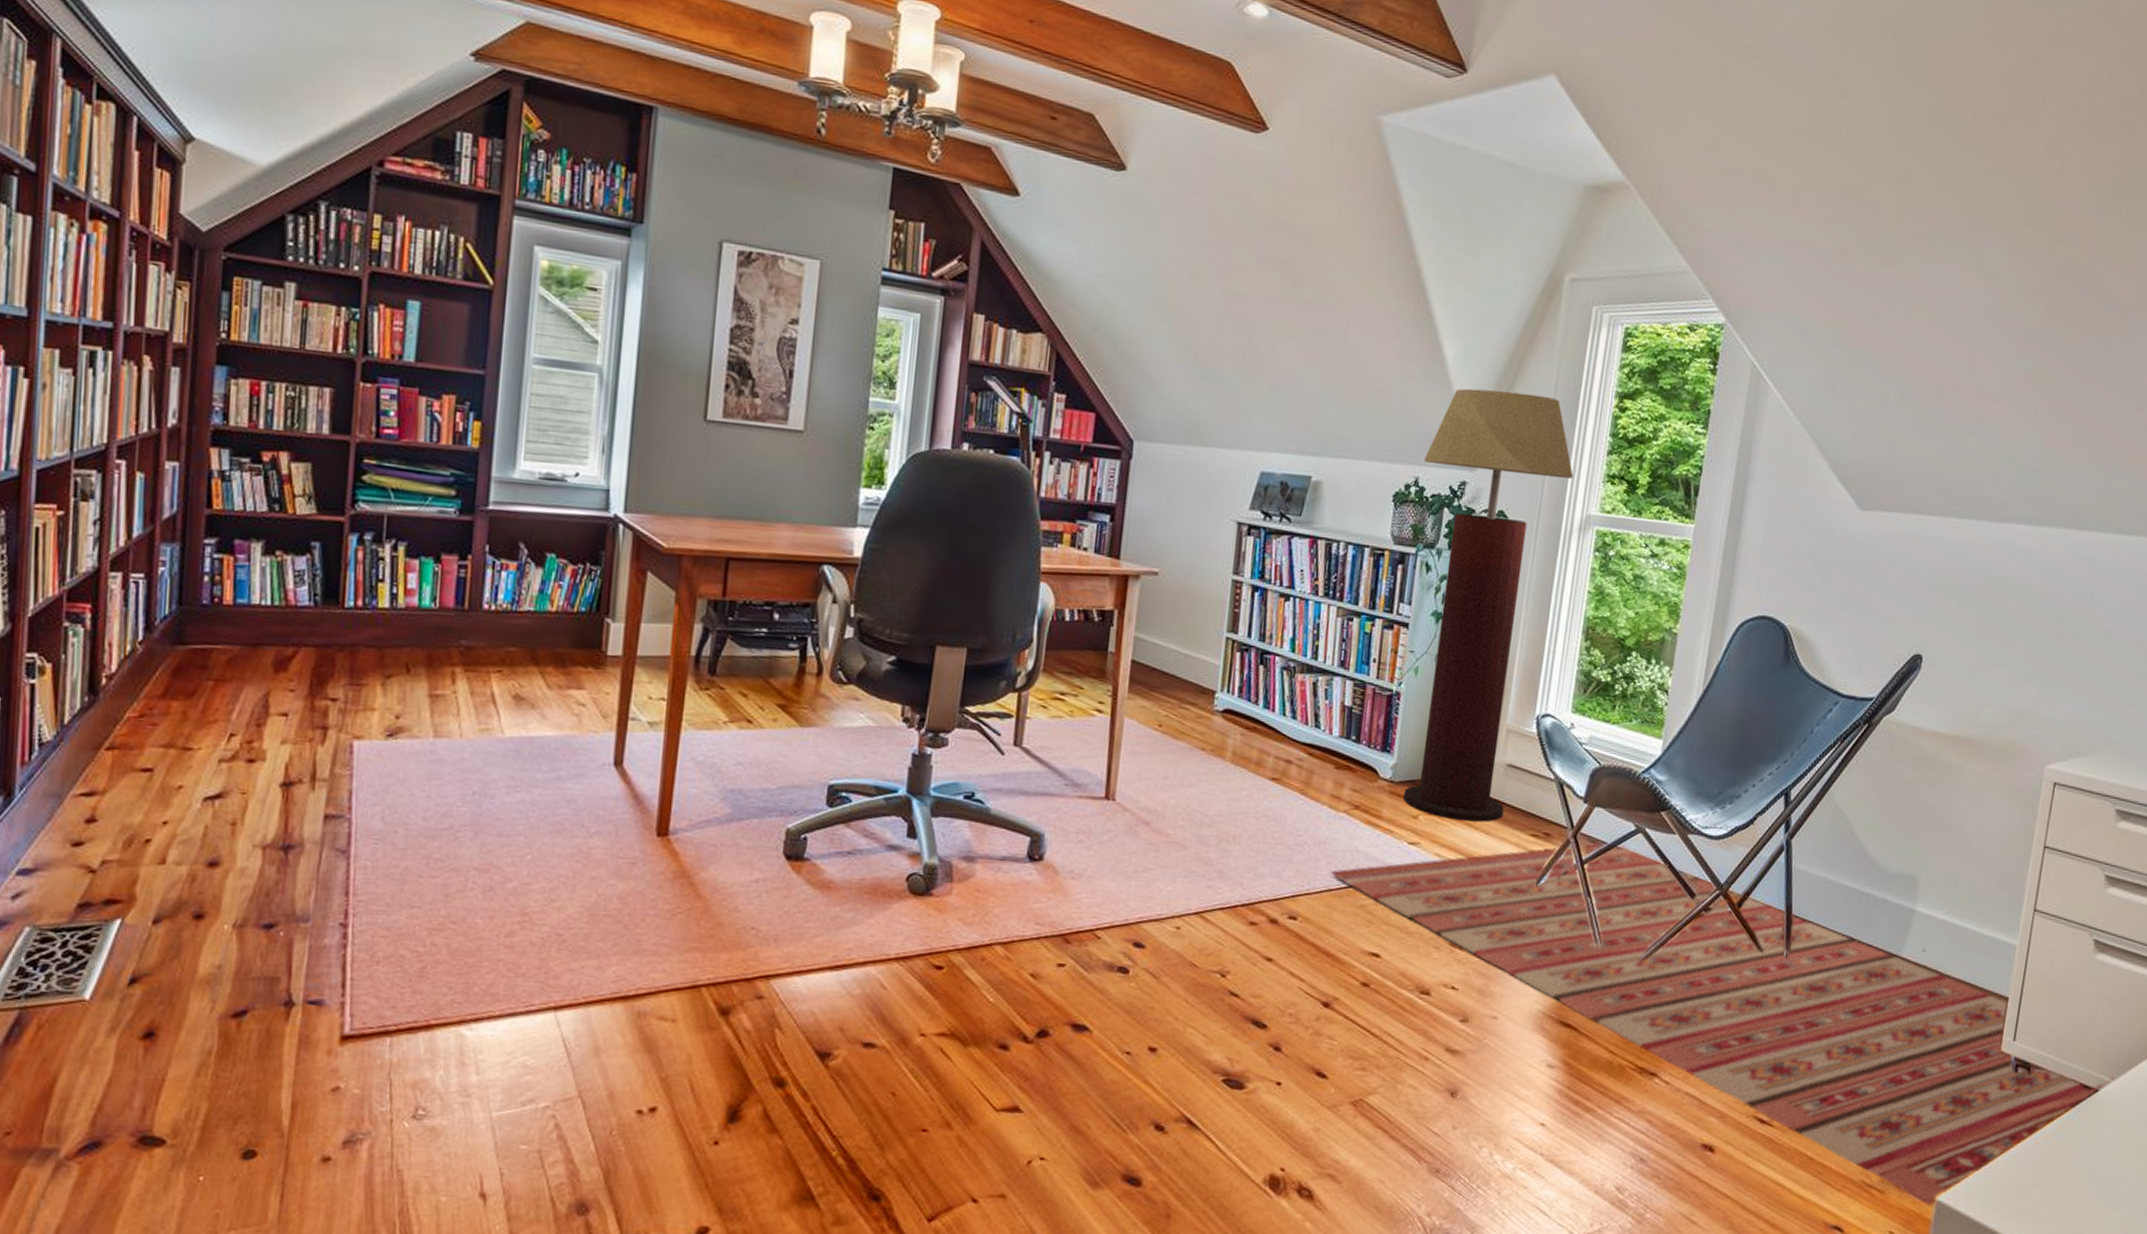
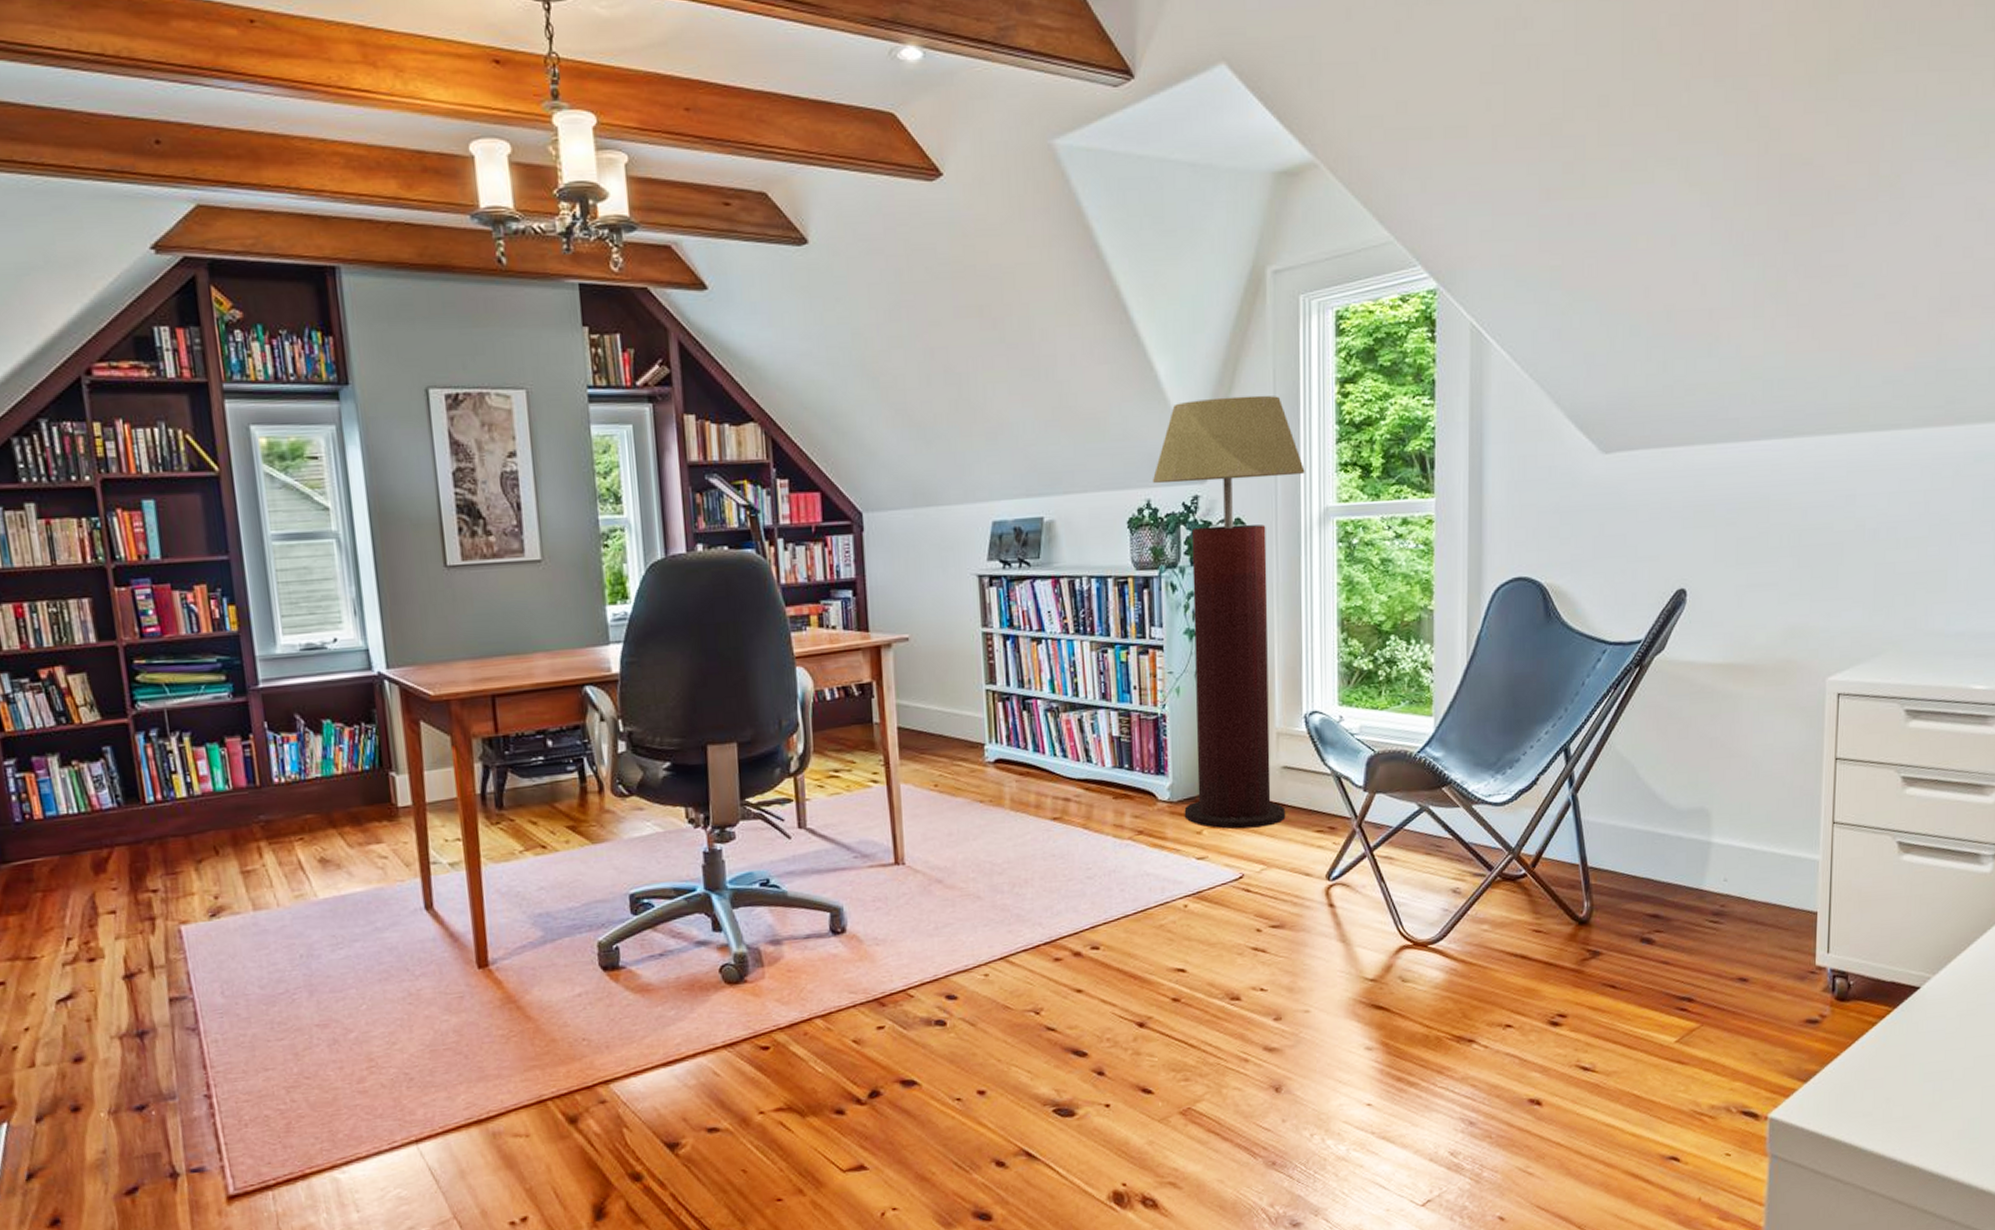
rug: present [1331,842,2113,1206] -> none [1125,826,1933,1124]

